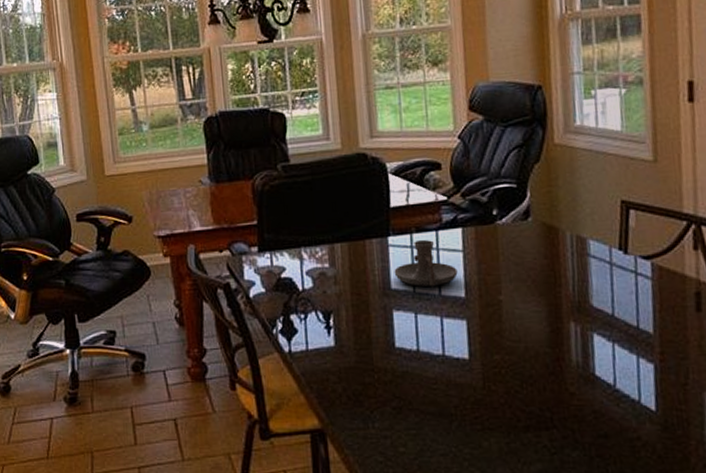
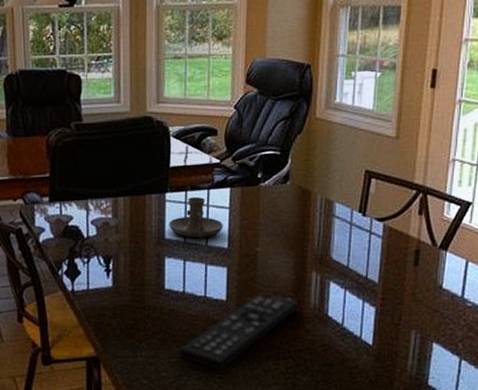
remote control: none [419,348,558,444] -> present [180,292,299,370]

